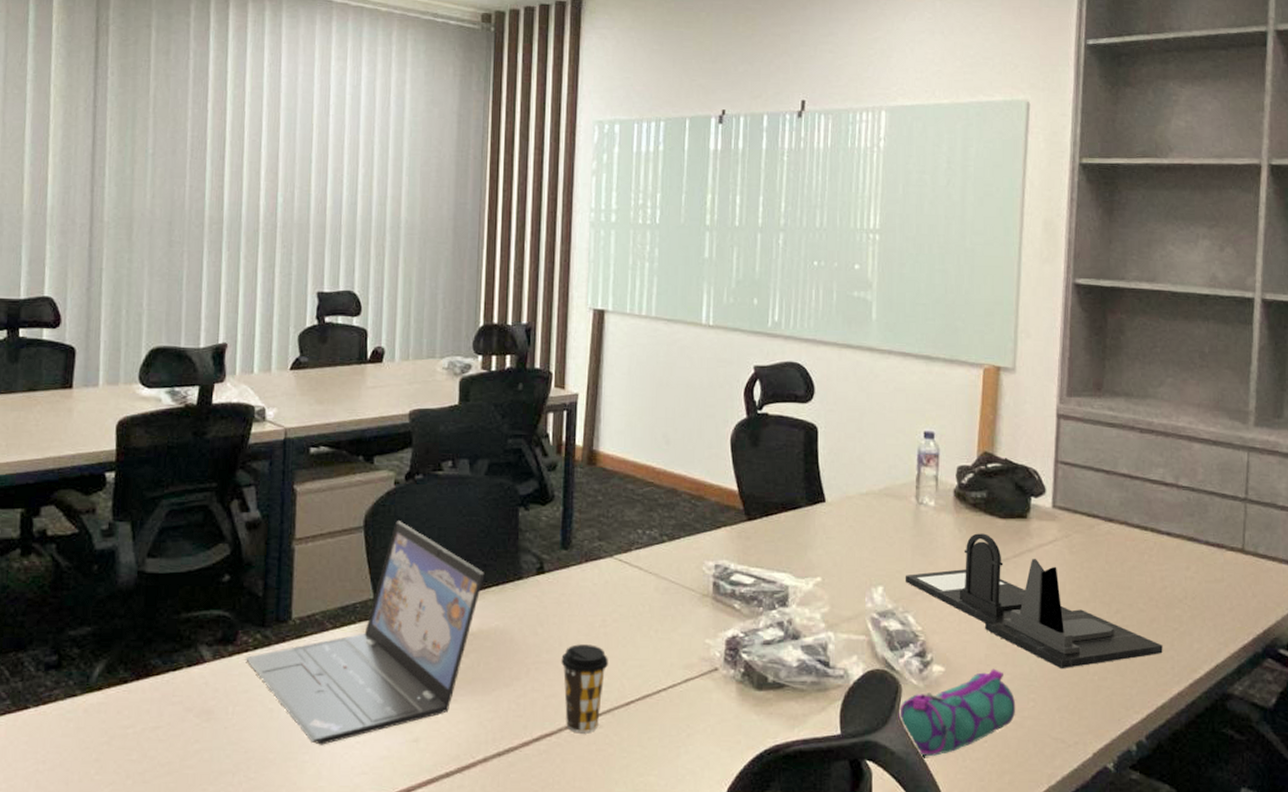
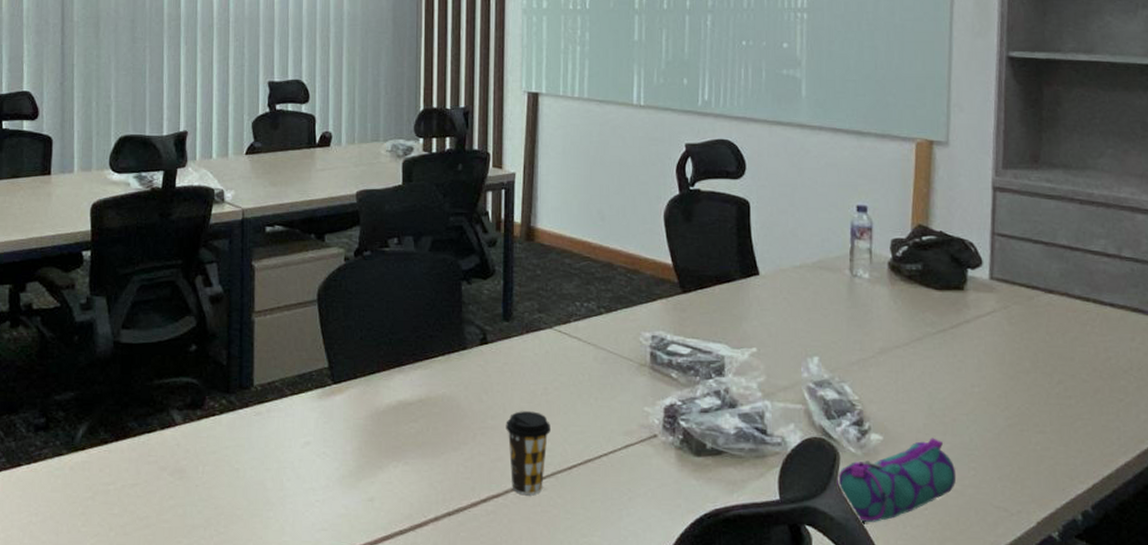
laptop: present [246,521,485,745] -> none [213,294,431,503]
desk organizer: present [905,533,1163,670] -> none [840,305,1108,439]

